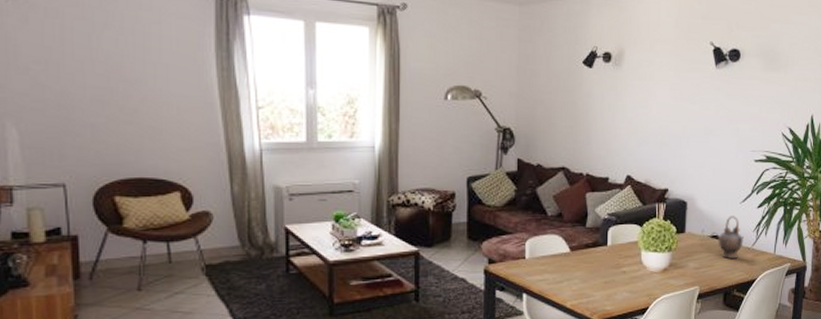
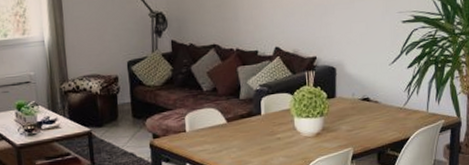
teapot: present [718,216,745,259] -> none [369,77,396,120]

